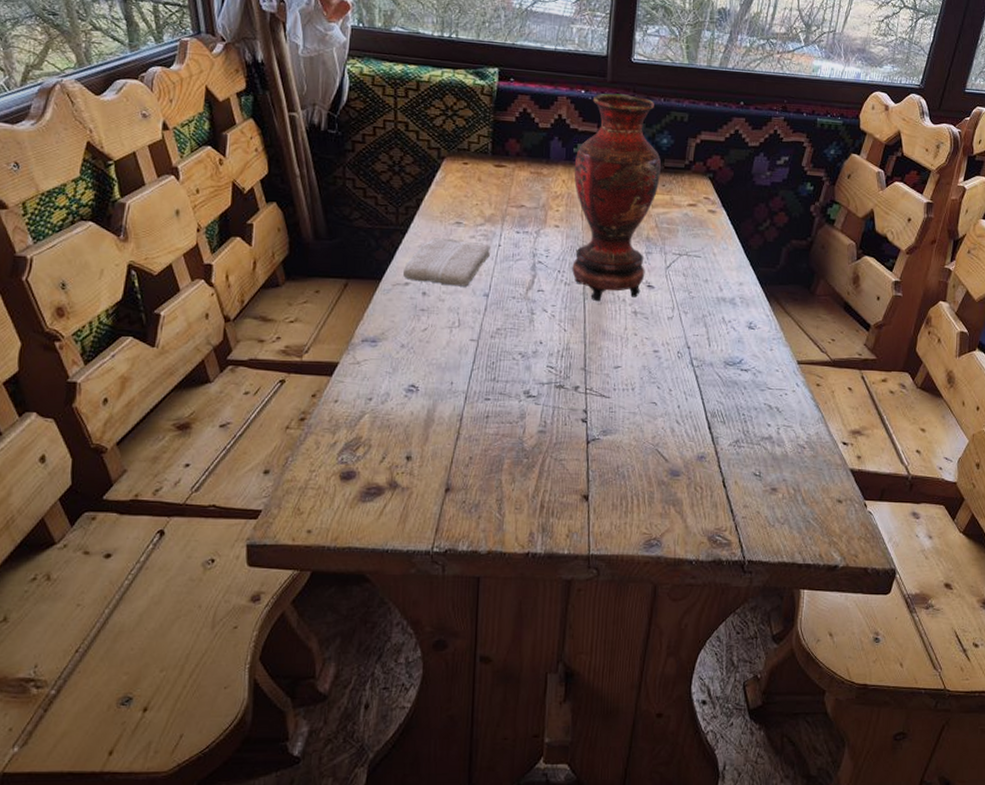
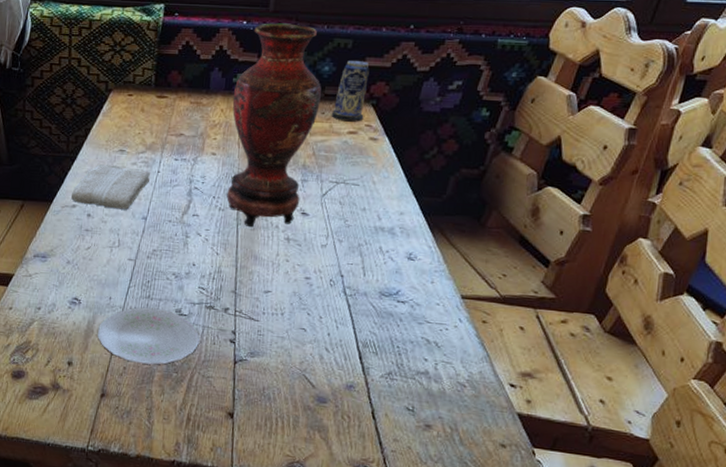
plate: none [439,390,550,452] -> present [98,307,200,365]
candle: none [671,133,705,195] -> present [331,60,369,122]

